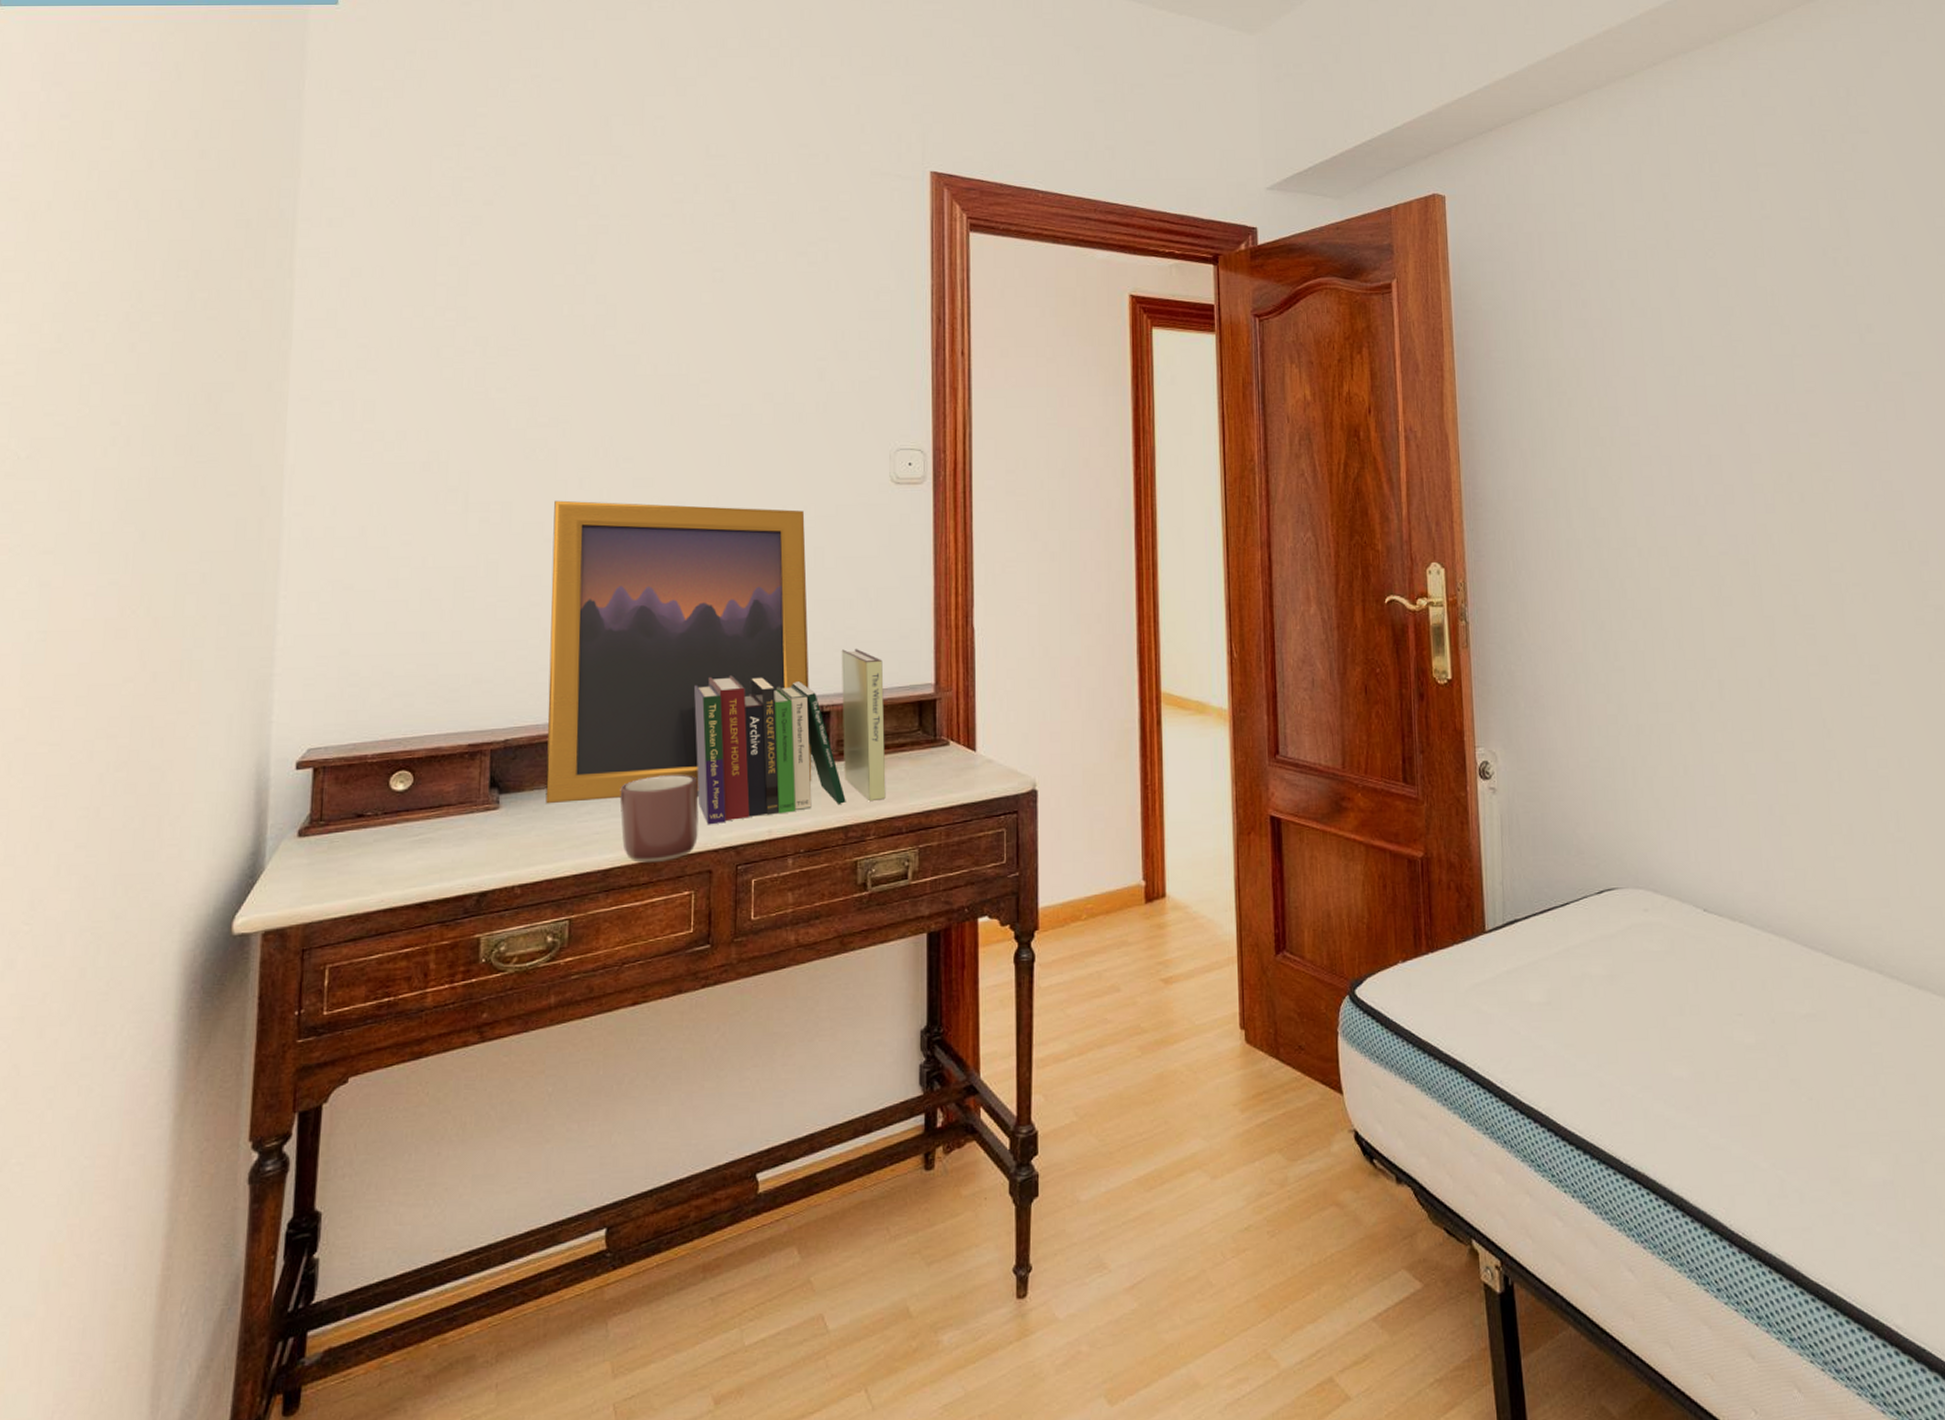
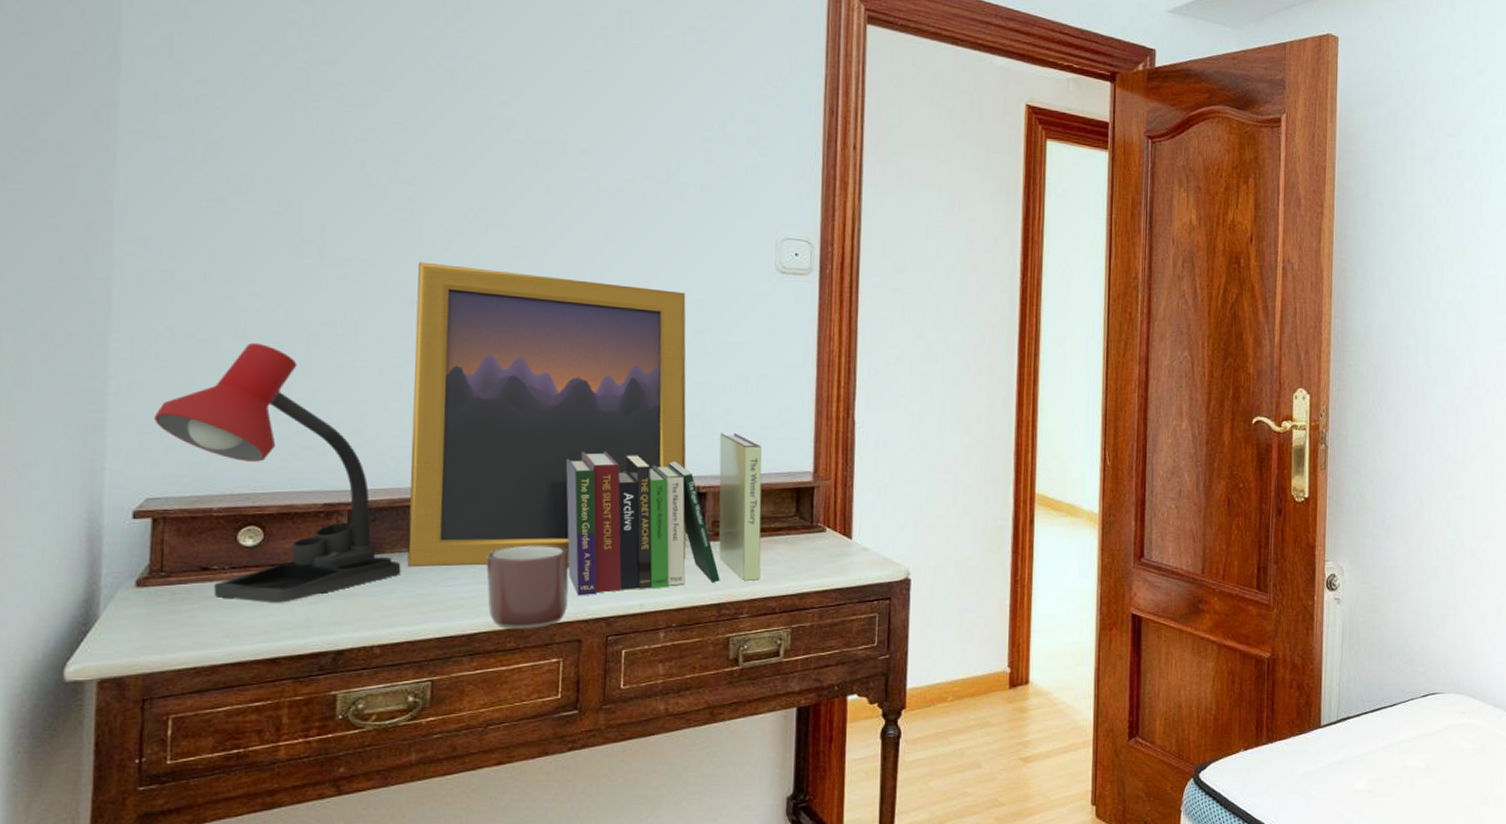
desk lamp: none [315,590,540,847] -> present [153,342,401,603]

